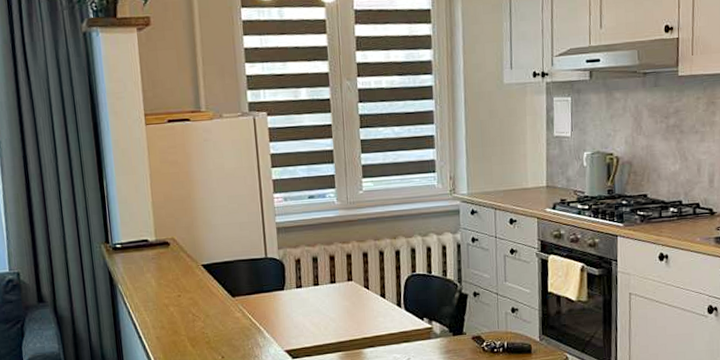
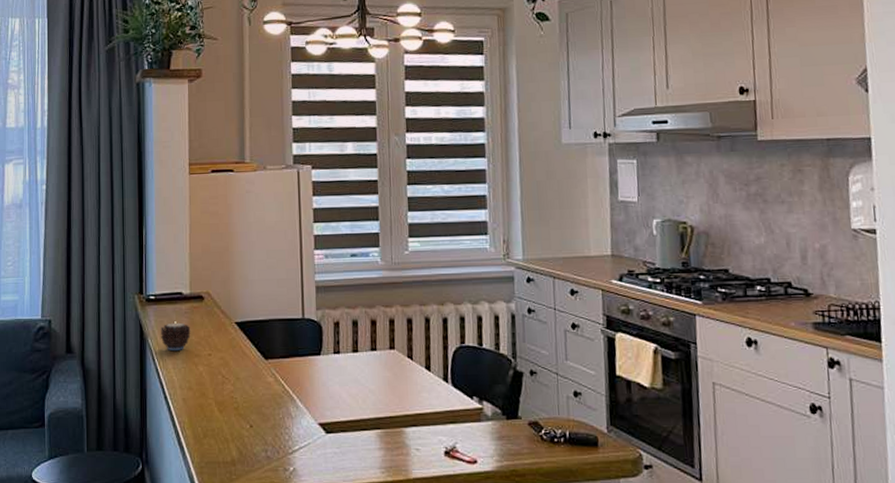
candle: none [129,267,160,294] -> present [161,321,191,350]

